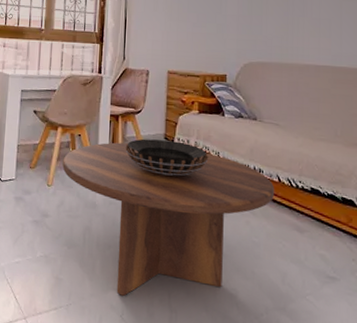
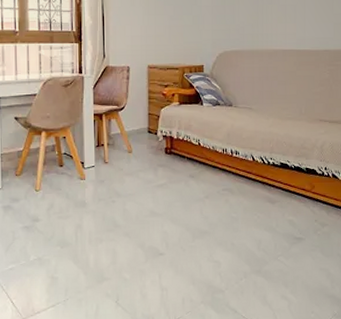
coffee table: present [62,142,275,296] -> none [49,139,250,283]
decorative bowl: present [125,139,209,176] -> none [111,134,190,167]

